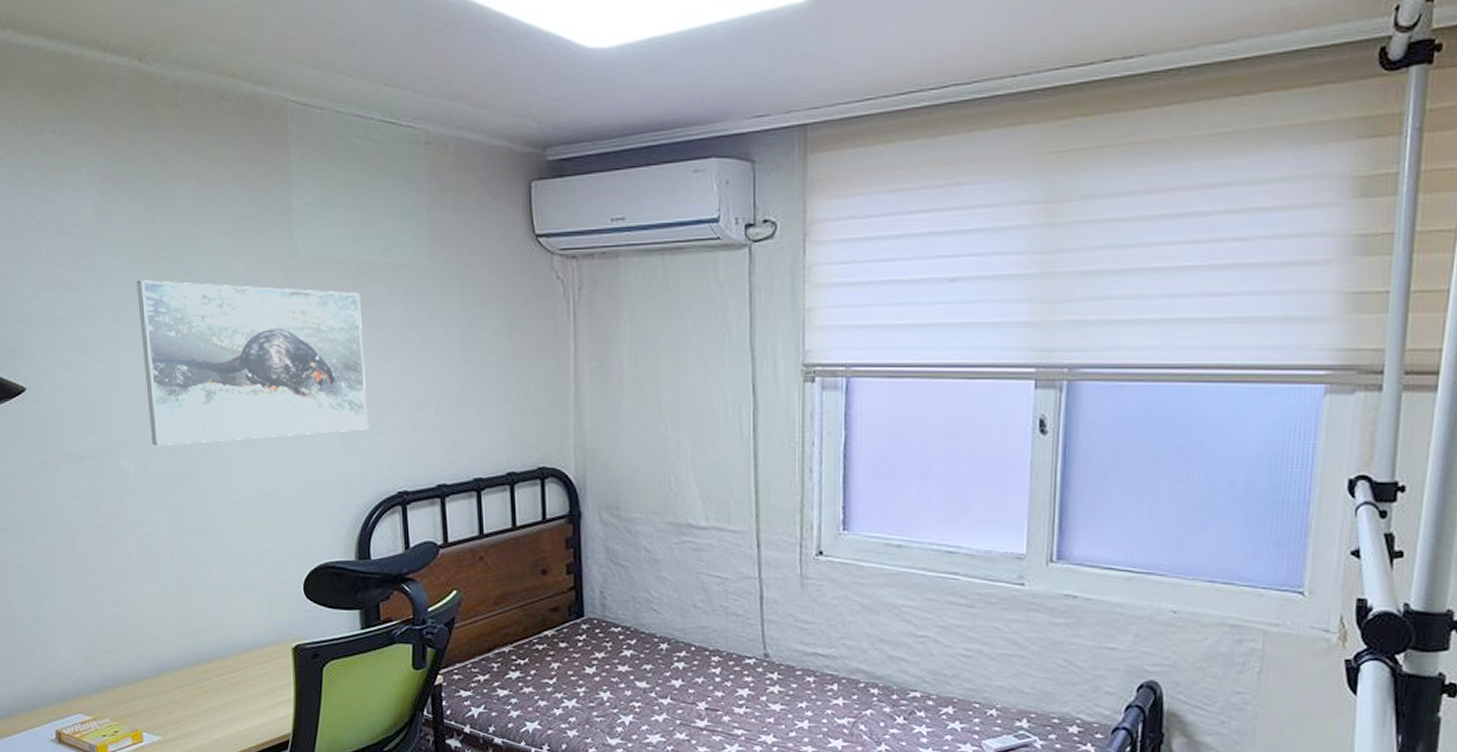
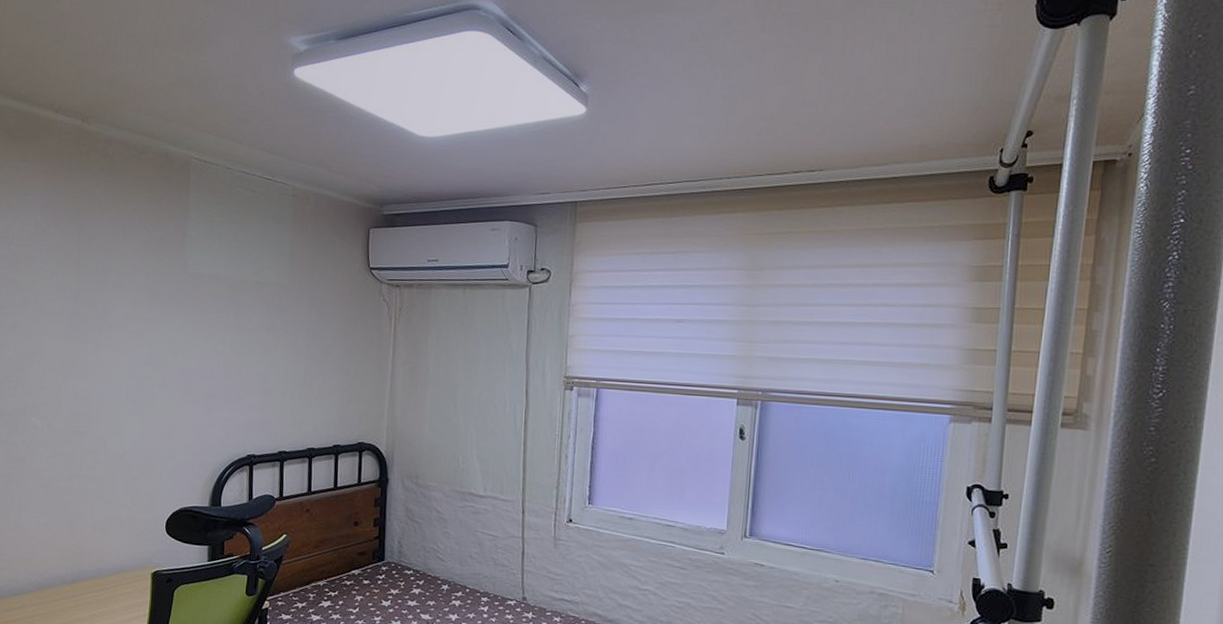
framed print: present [136,280,369,446] -> none [58,281,233,409]

